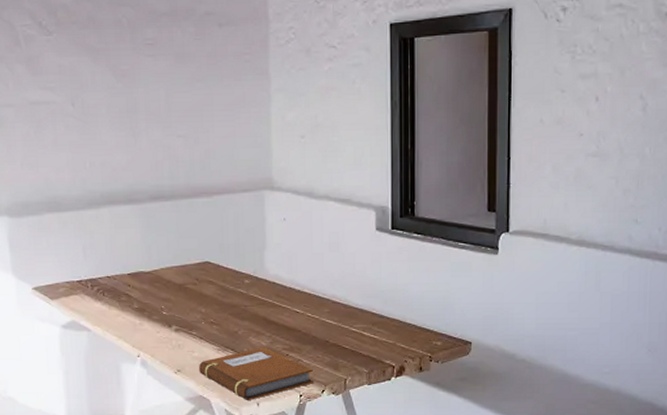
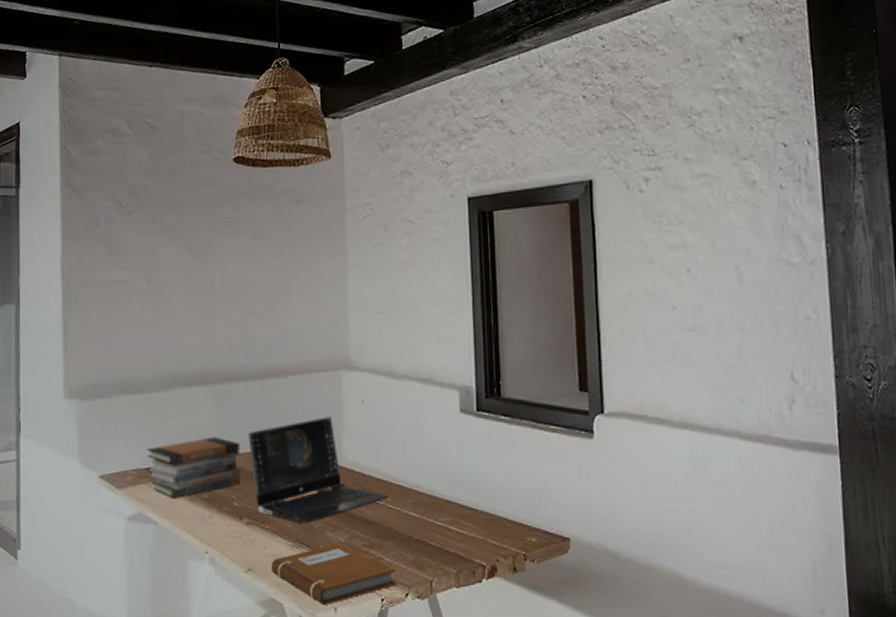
book stack: none [78,252,169,308] -> present [147,437,241,498]
laptop computer: none [175,234,308,331] -> present [248,417,389,524]

